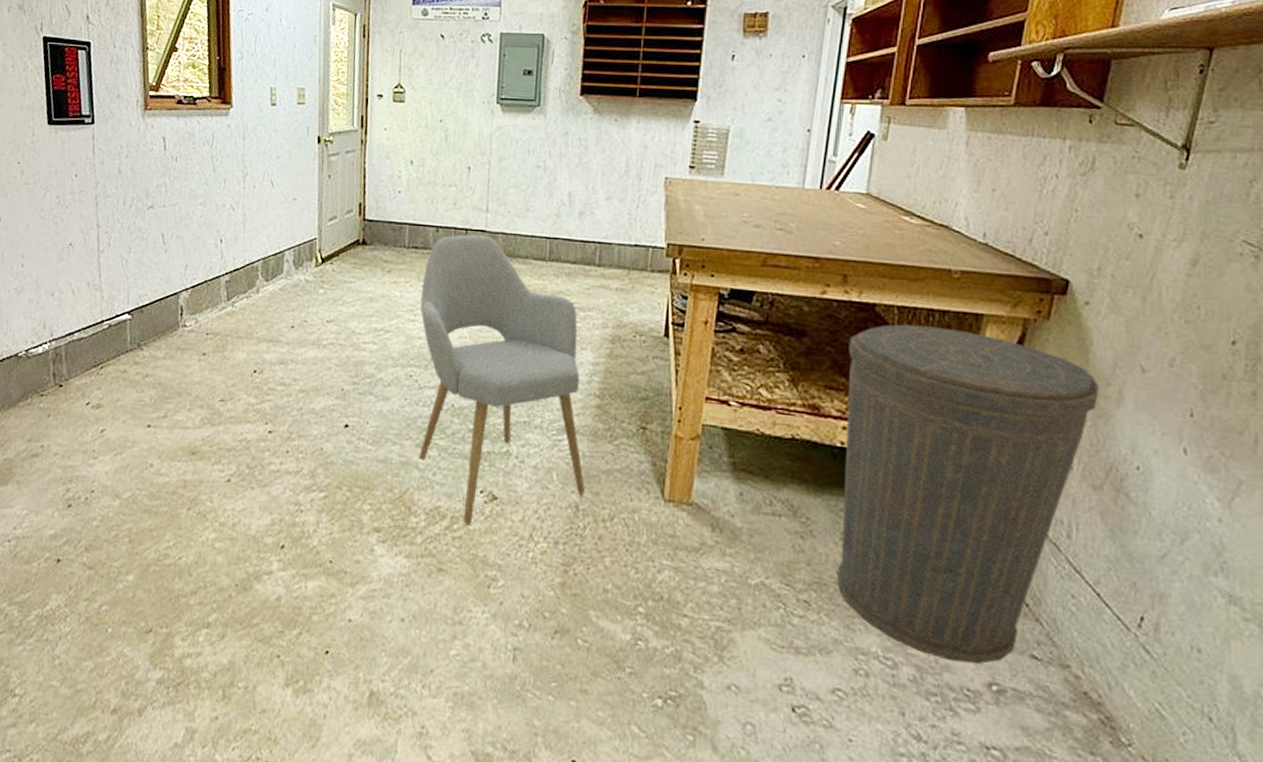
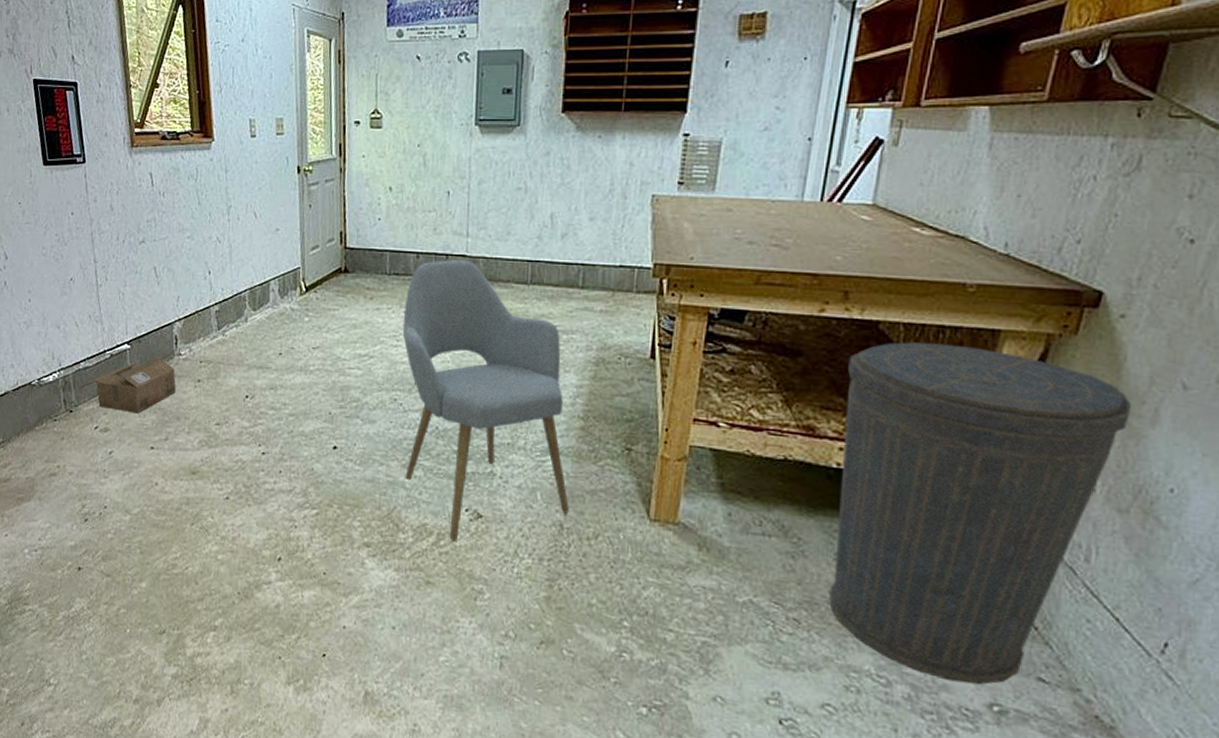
cardboard box: none [72,328,179,389] -> present [80,356,176,414]

